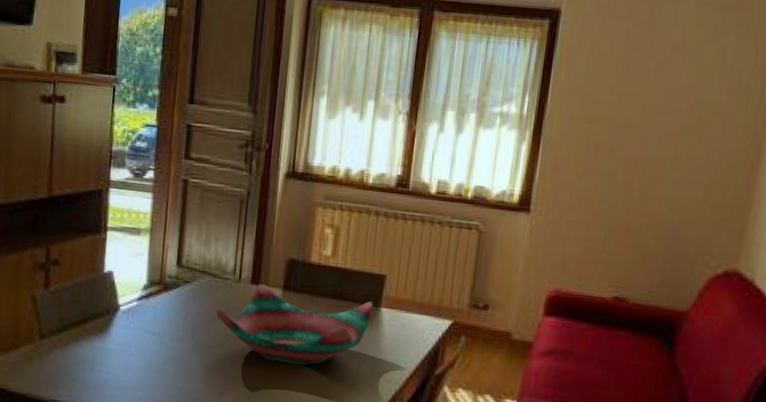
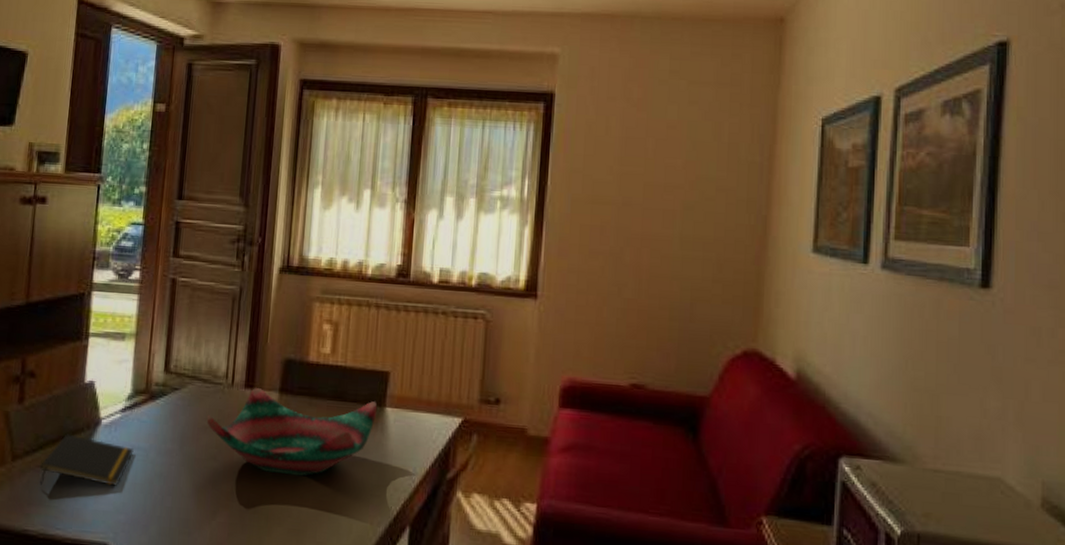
notepad: none [65,317,149,366] -> present [40,434,134,486]

